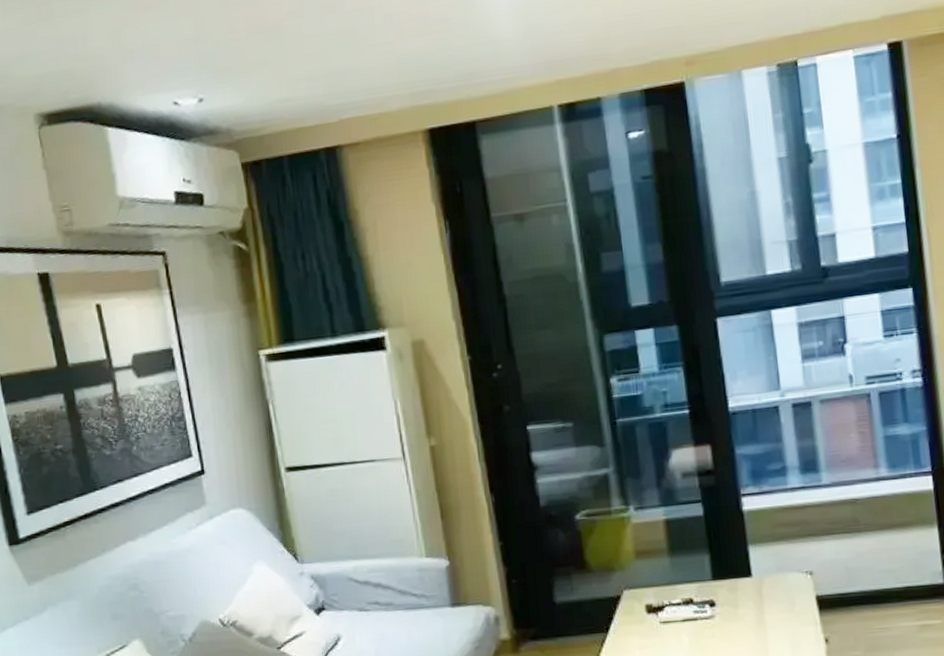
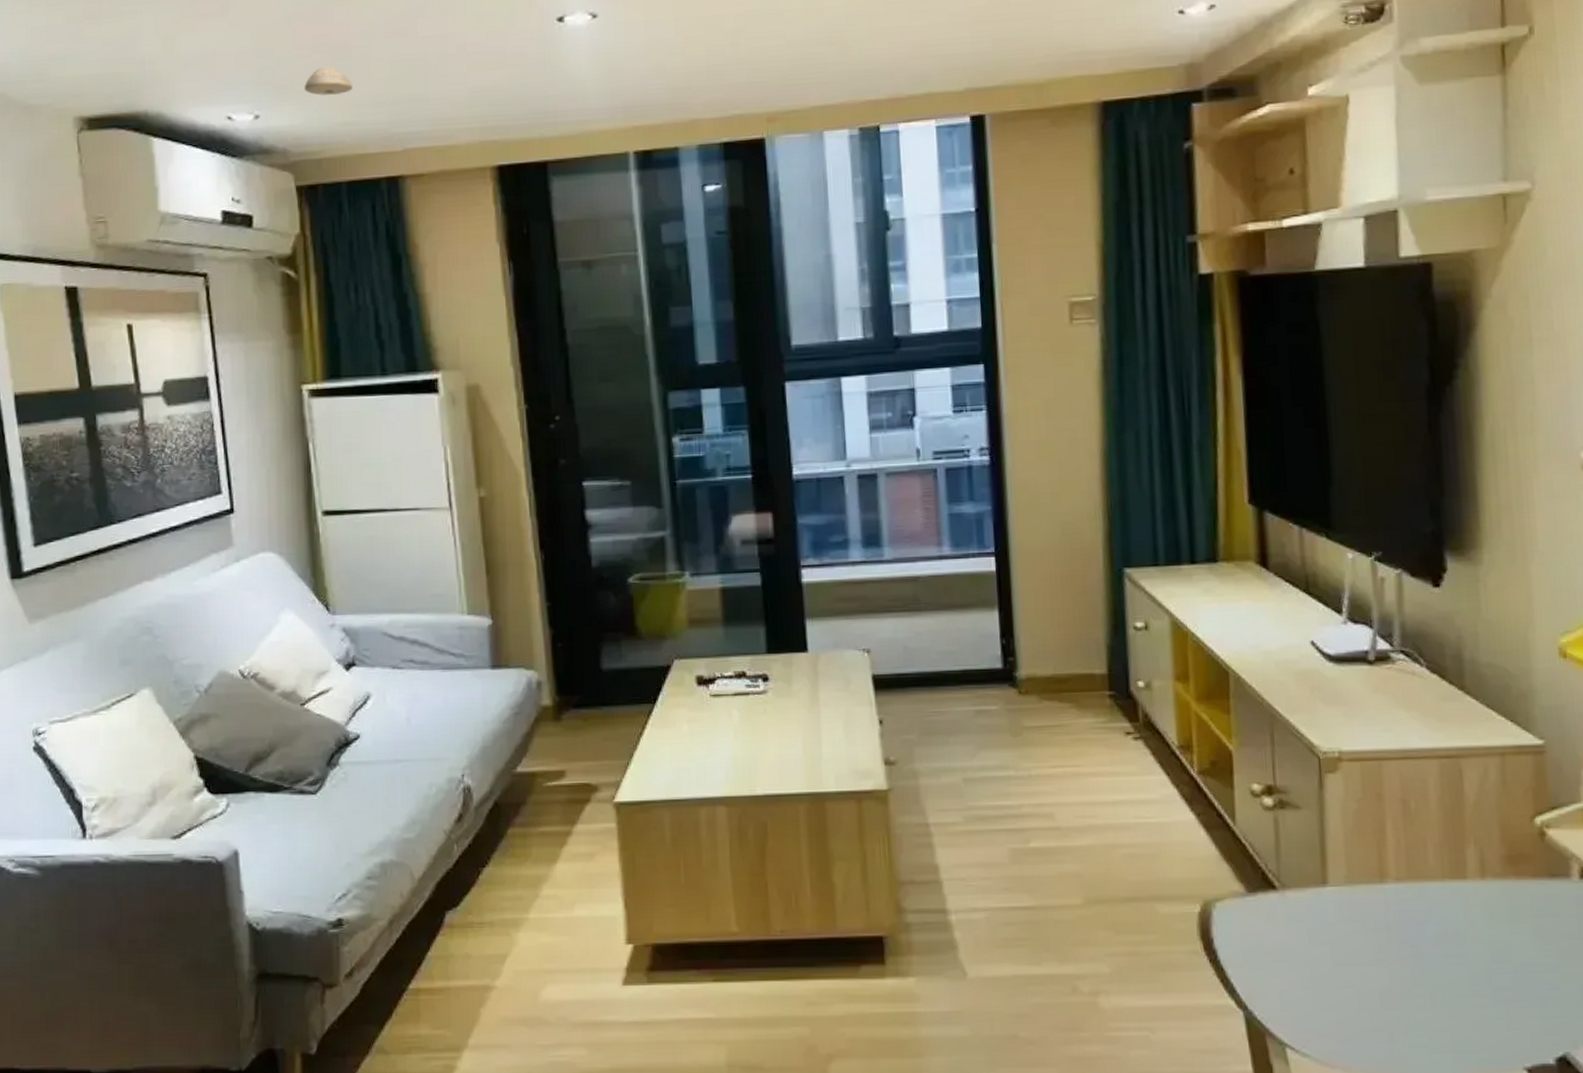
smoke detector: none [243,46,288,75] -> present [304,66,353,96]

